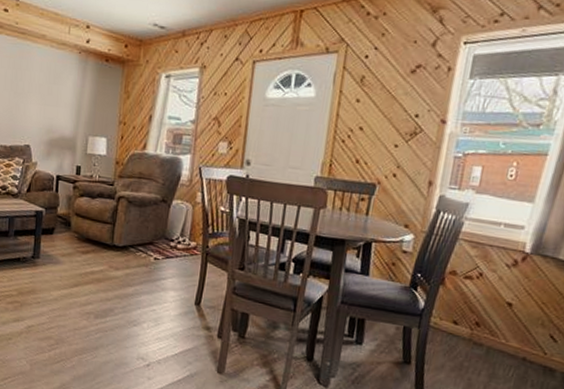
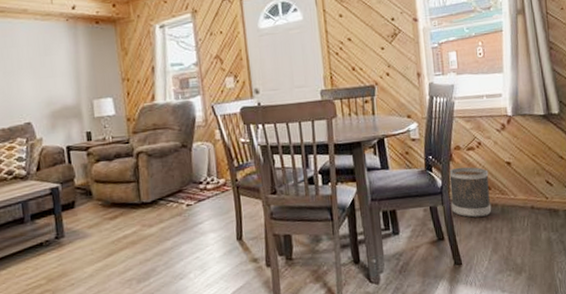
wastebasket: none [427,293,483,354] -> present [448,167,492,218]

